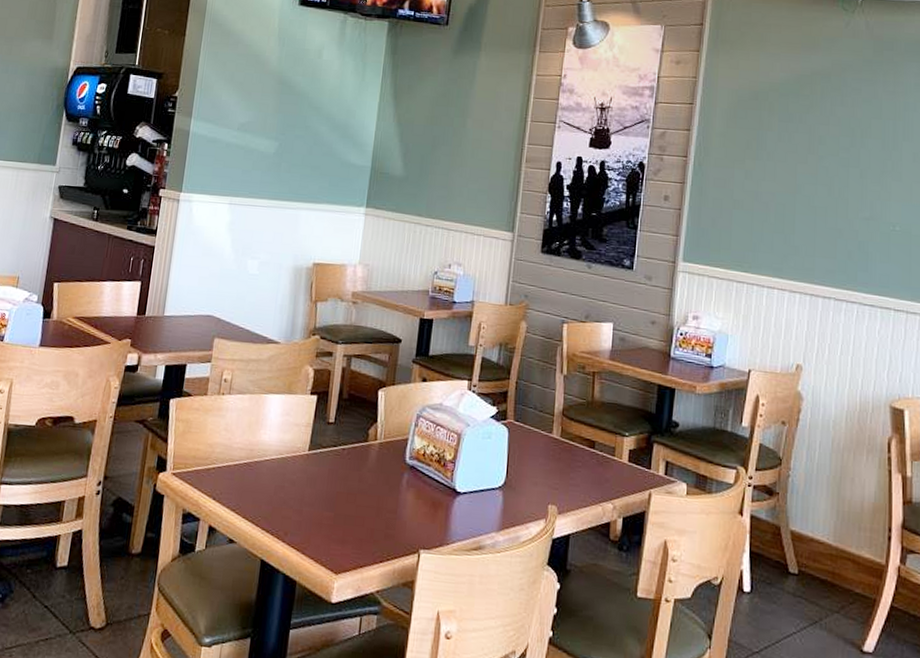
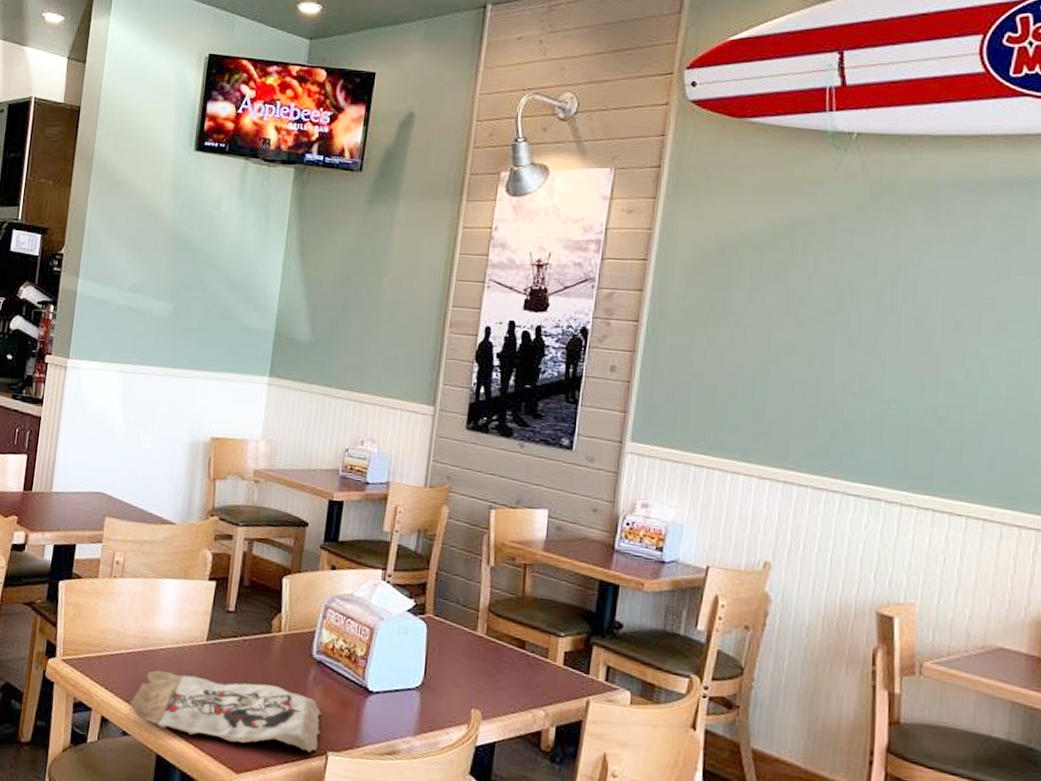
paper bag: none [236,480,414,551] -> present [130,670,322,753]

